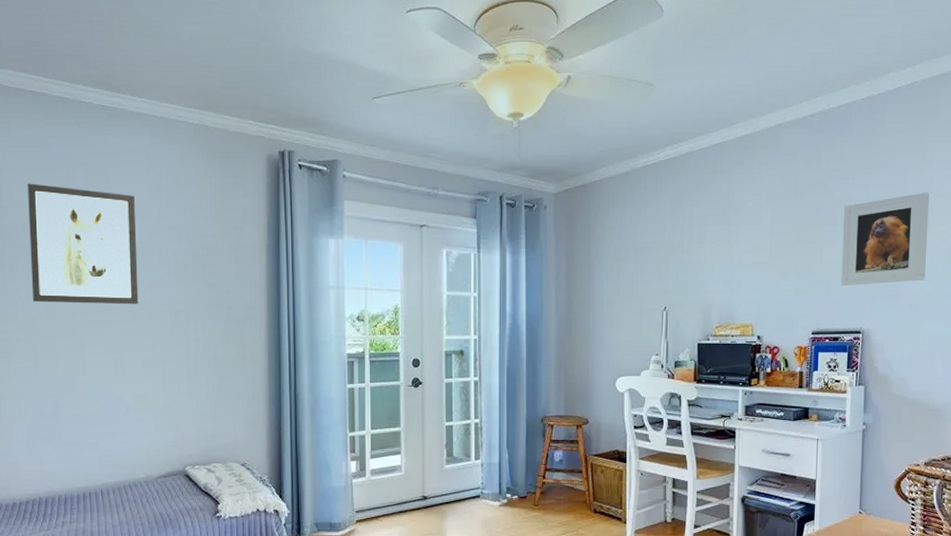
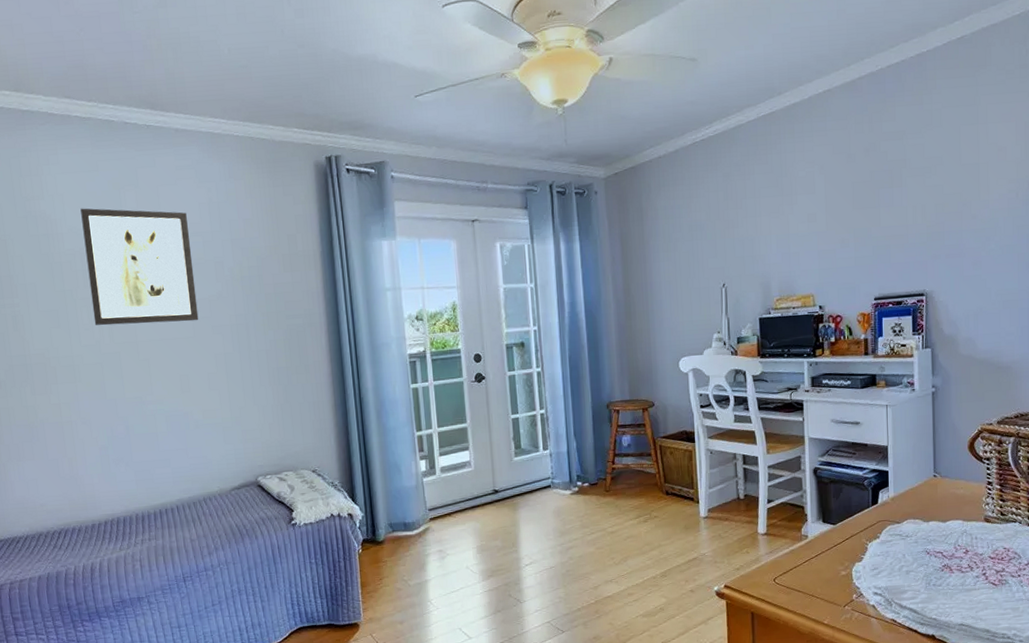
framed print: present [841,192,930,286] -> none [899,147,987,249]

